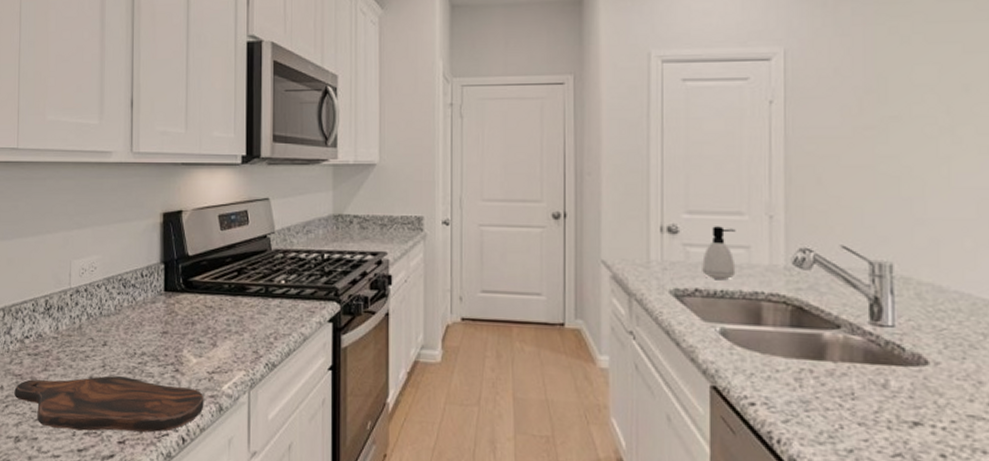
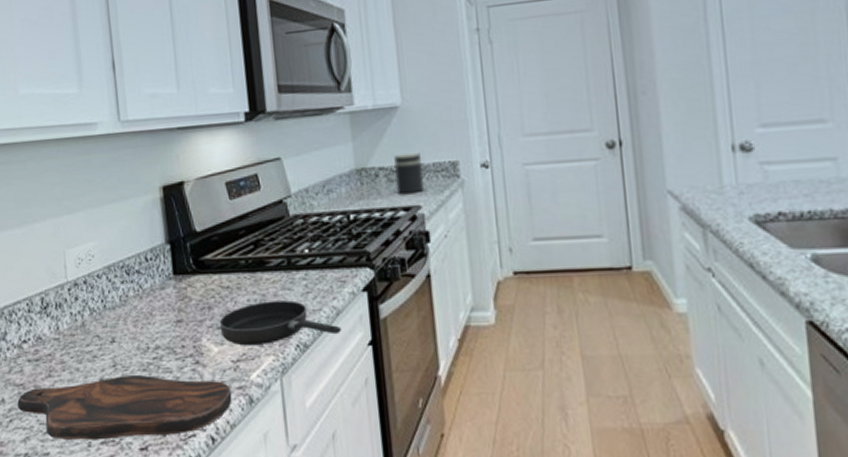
frying pan: none [200,322,307,361] -> present [219,300,342,346]
cylinder: none [366,205,392,241] -> present [394,152,424,195]
soap dispenser: present [702,226,736,281] -> none [783,138,824,200]

